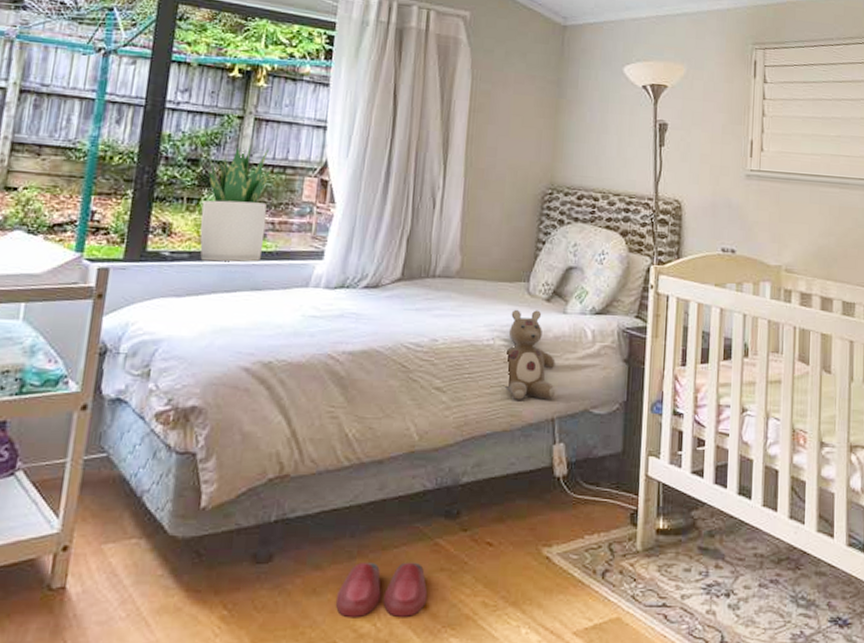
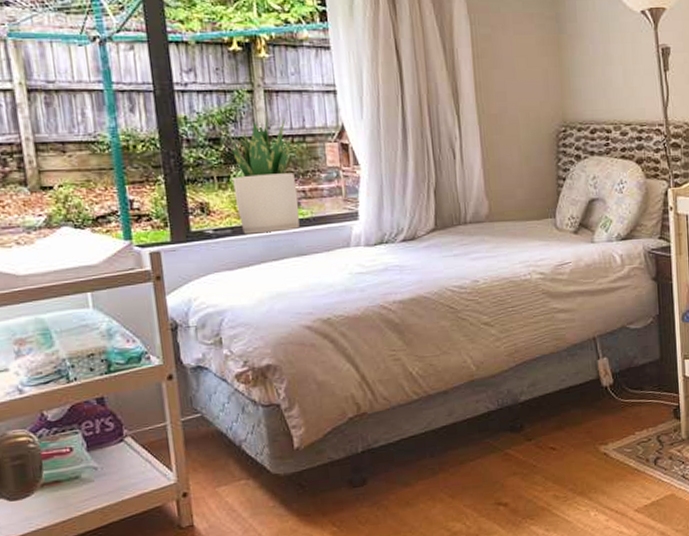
slippers: present [335,561,428,617] -> none [427,470,506,521]
stuffed bear: present [503,309,556,400] -> none [541,243,594,325]

